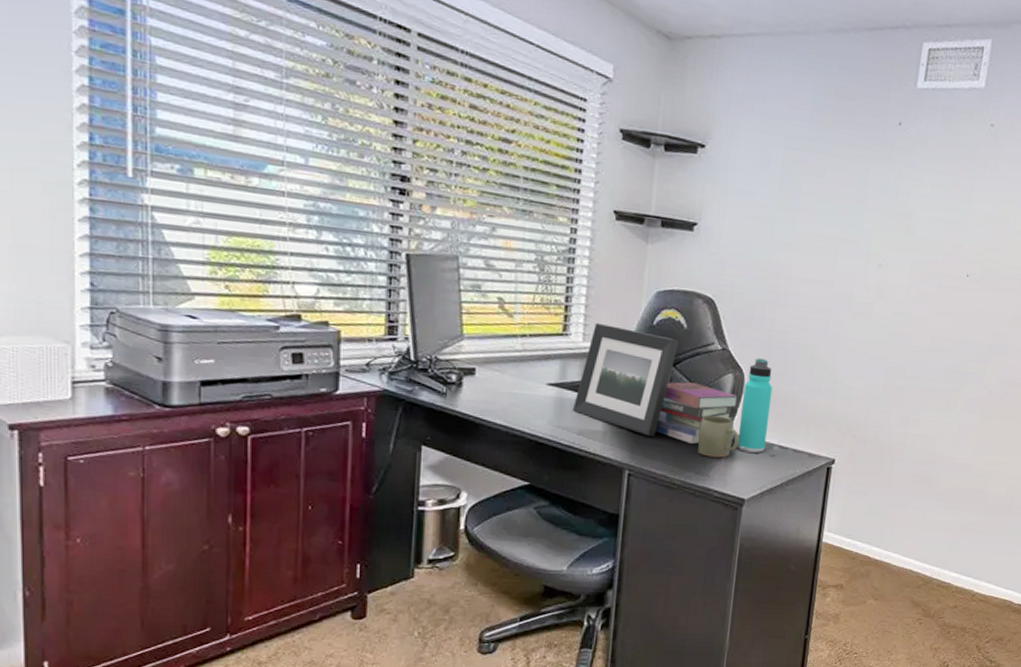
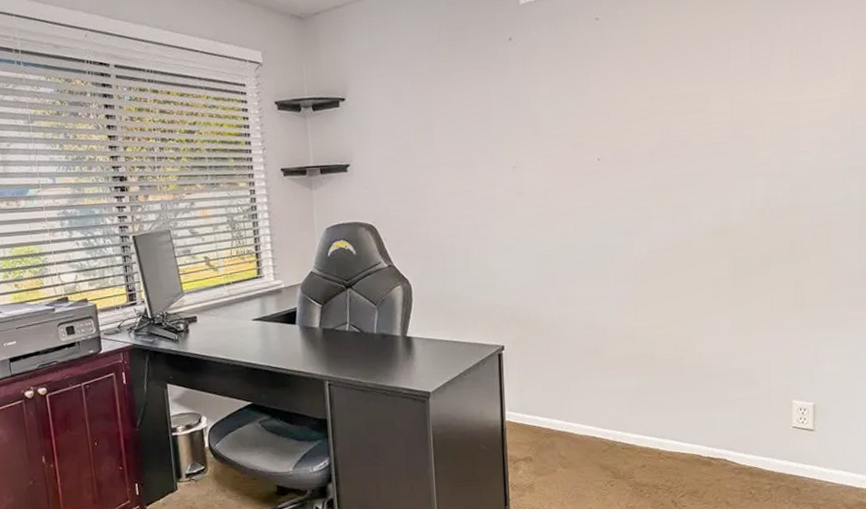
picture frame: present [572,322,679,436] -> none [275,262,352,350]
books: present [655,382,738,444] -> none [344,299,411,351]
mug: present [697,415,739,458] -> none [380,323,416,360]
thermos bottle: present [736,358,773,453] -> none [413,268,440,351]

